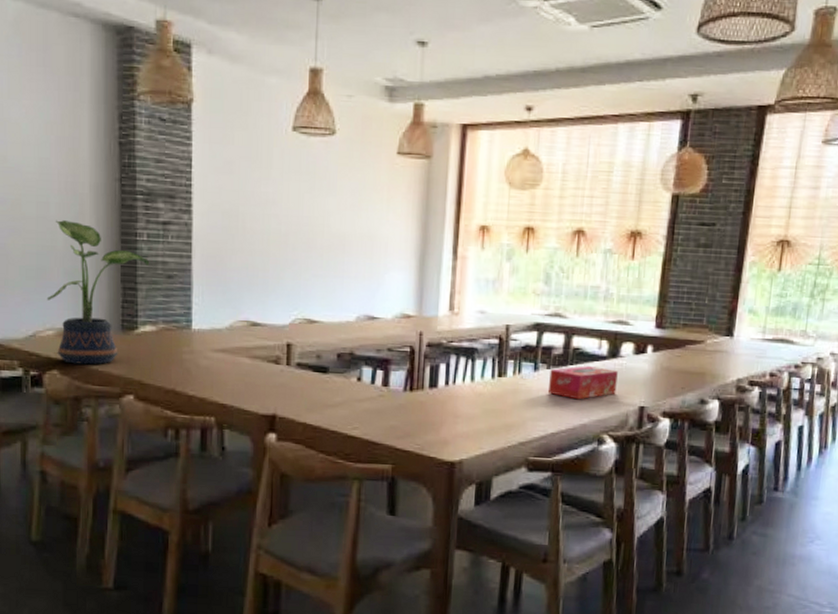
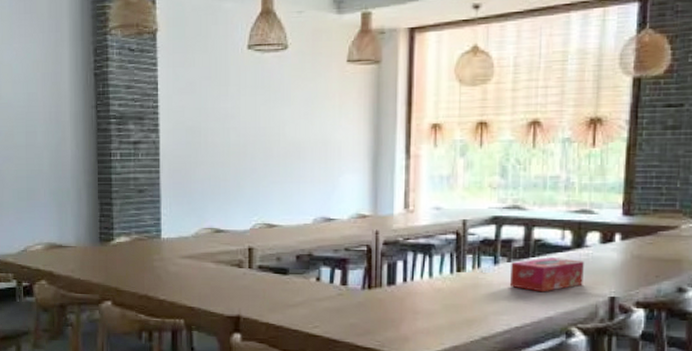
potted plant: present [47,220,150,365] -> none [35,146,123,275]

